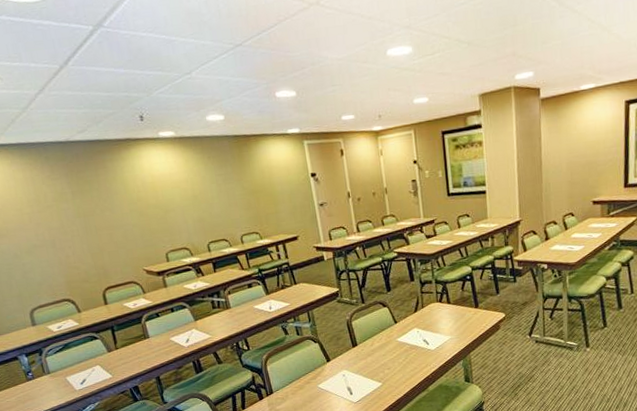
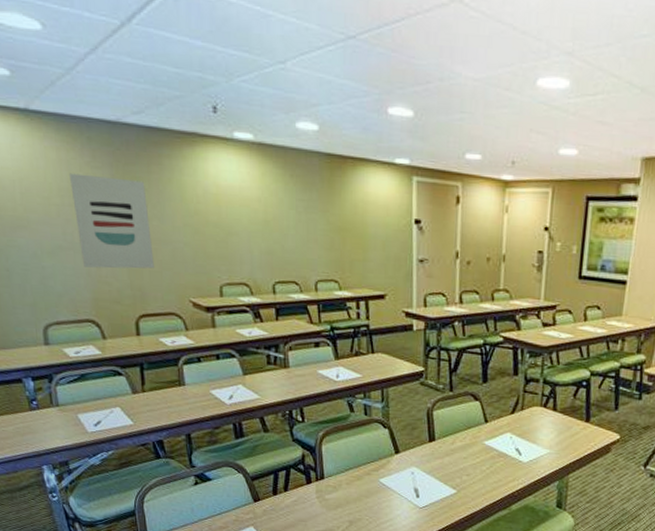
wall art: none [34,183,112,258] -> present [68,173,154,269]

